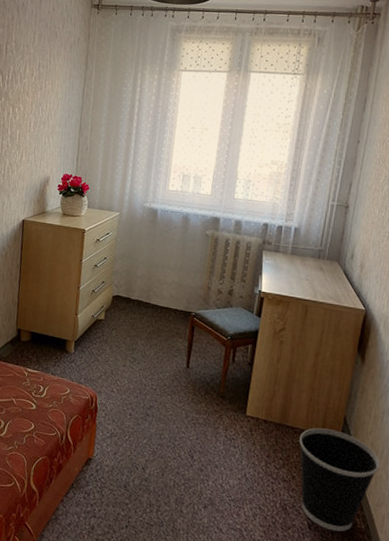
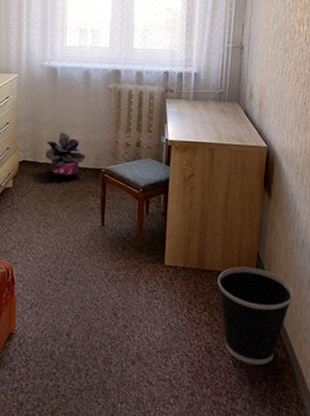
potted plant: none [138,272,177,318] -> present [45,132,85,179]

